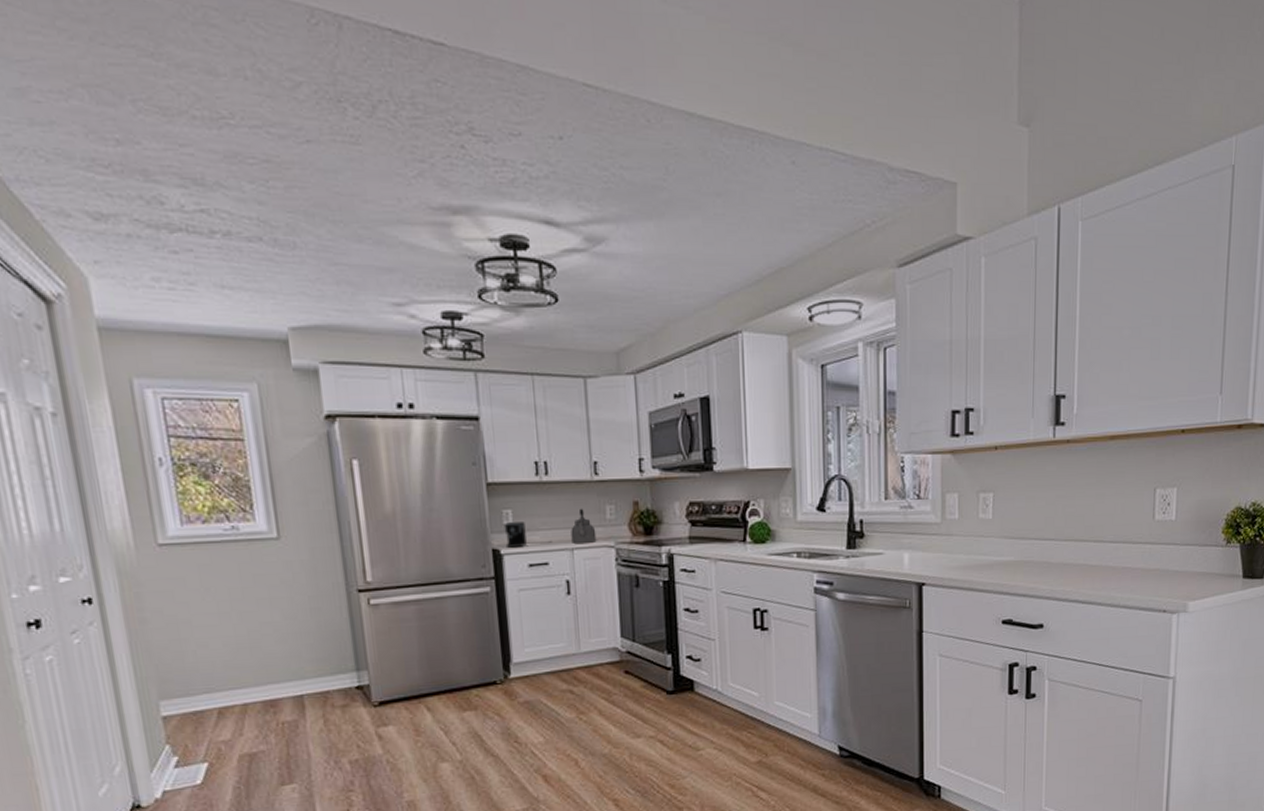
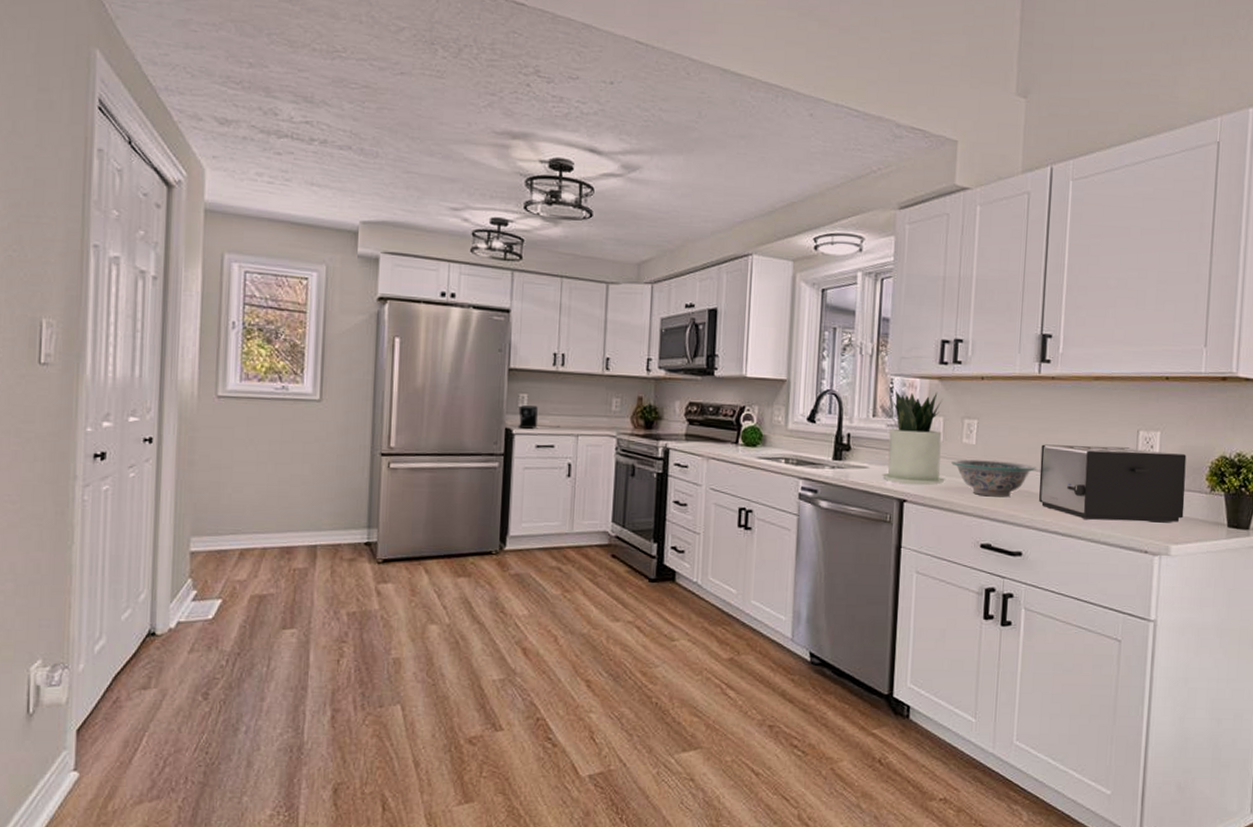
kettle: present [571,508,597,544] -> none [577,398,601,432]
planter: none [898,467,963,568] -> present [882,391,945,486]
decorative bowl: none [969,533,1056,572] -> present [951,459,1038,498]
toaster: none [1058,507,1203,585] -> present [1039,444,1187,522]

